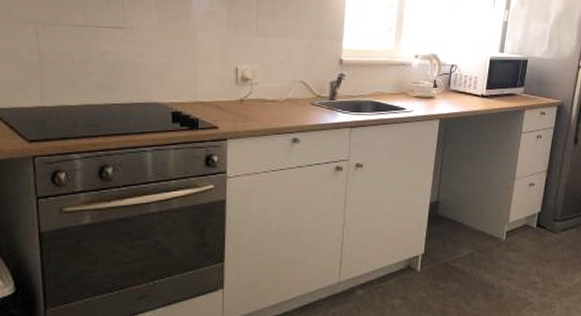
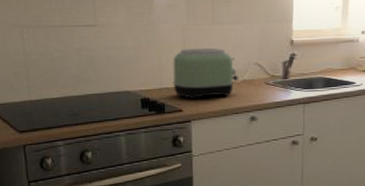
toaster: none [208,60,282,115] -> present [172,47,239,99]

